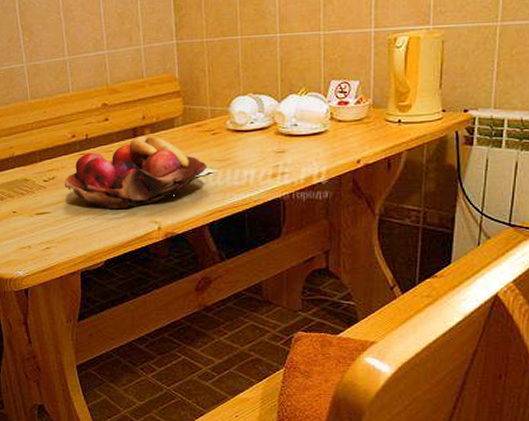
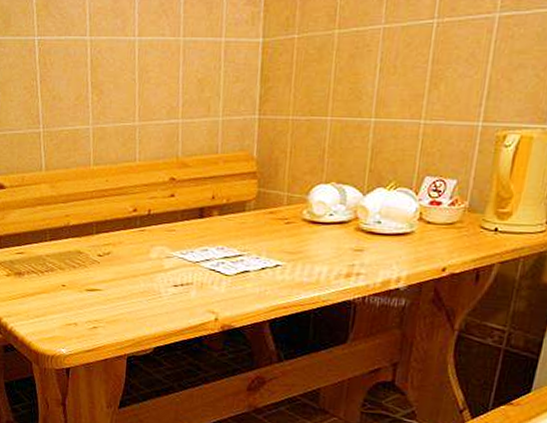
fruit basket: present [64,136,207,209] -> none [119,218,276,294]

